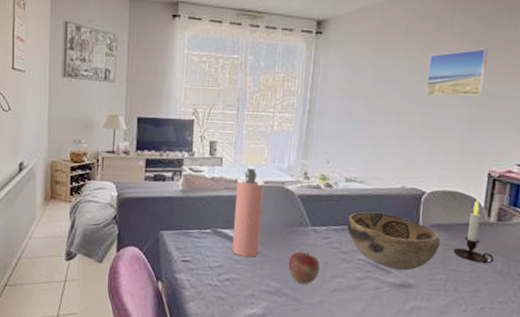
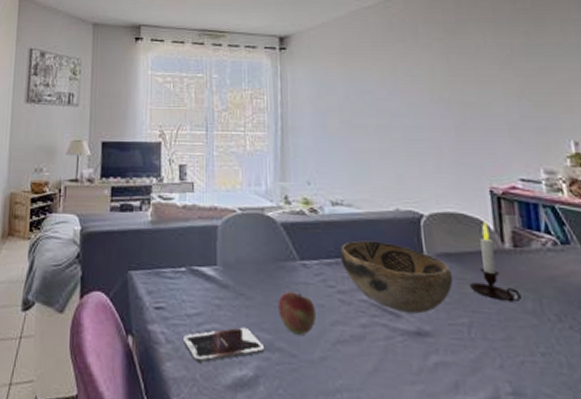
smartphone: none [205,277,274,303] -> present [184,327,265,363]
spray bottle: present [232,166,264,257] -> none [211,191,243,301]
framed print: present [425,48,488,96] -> none [400,57,465,107]

